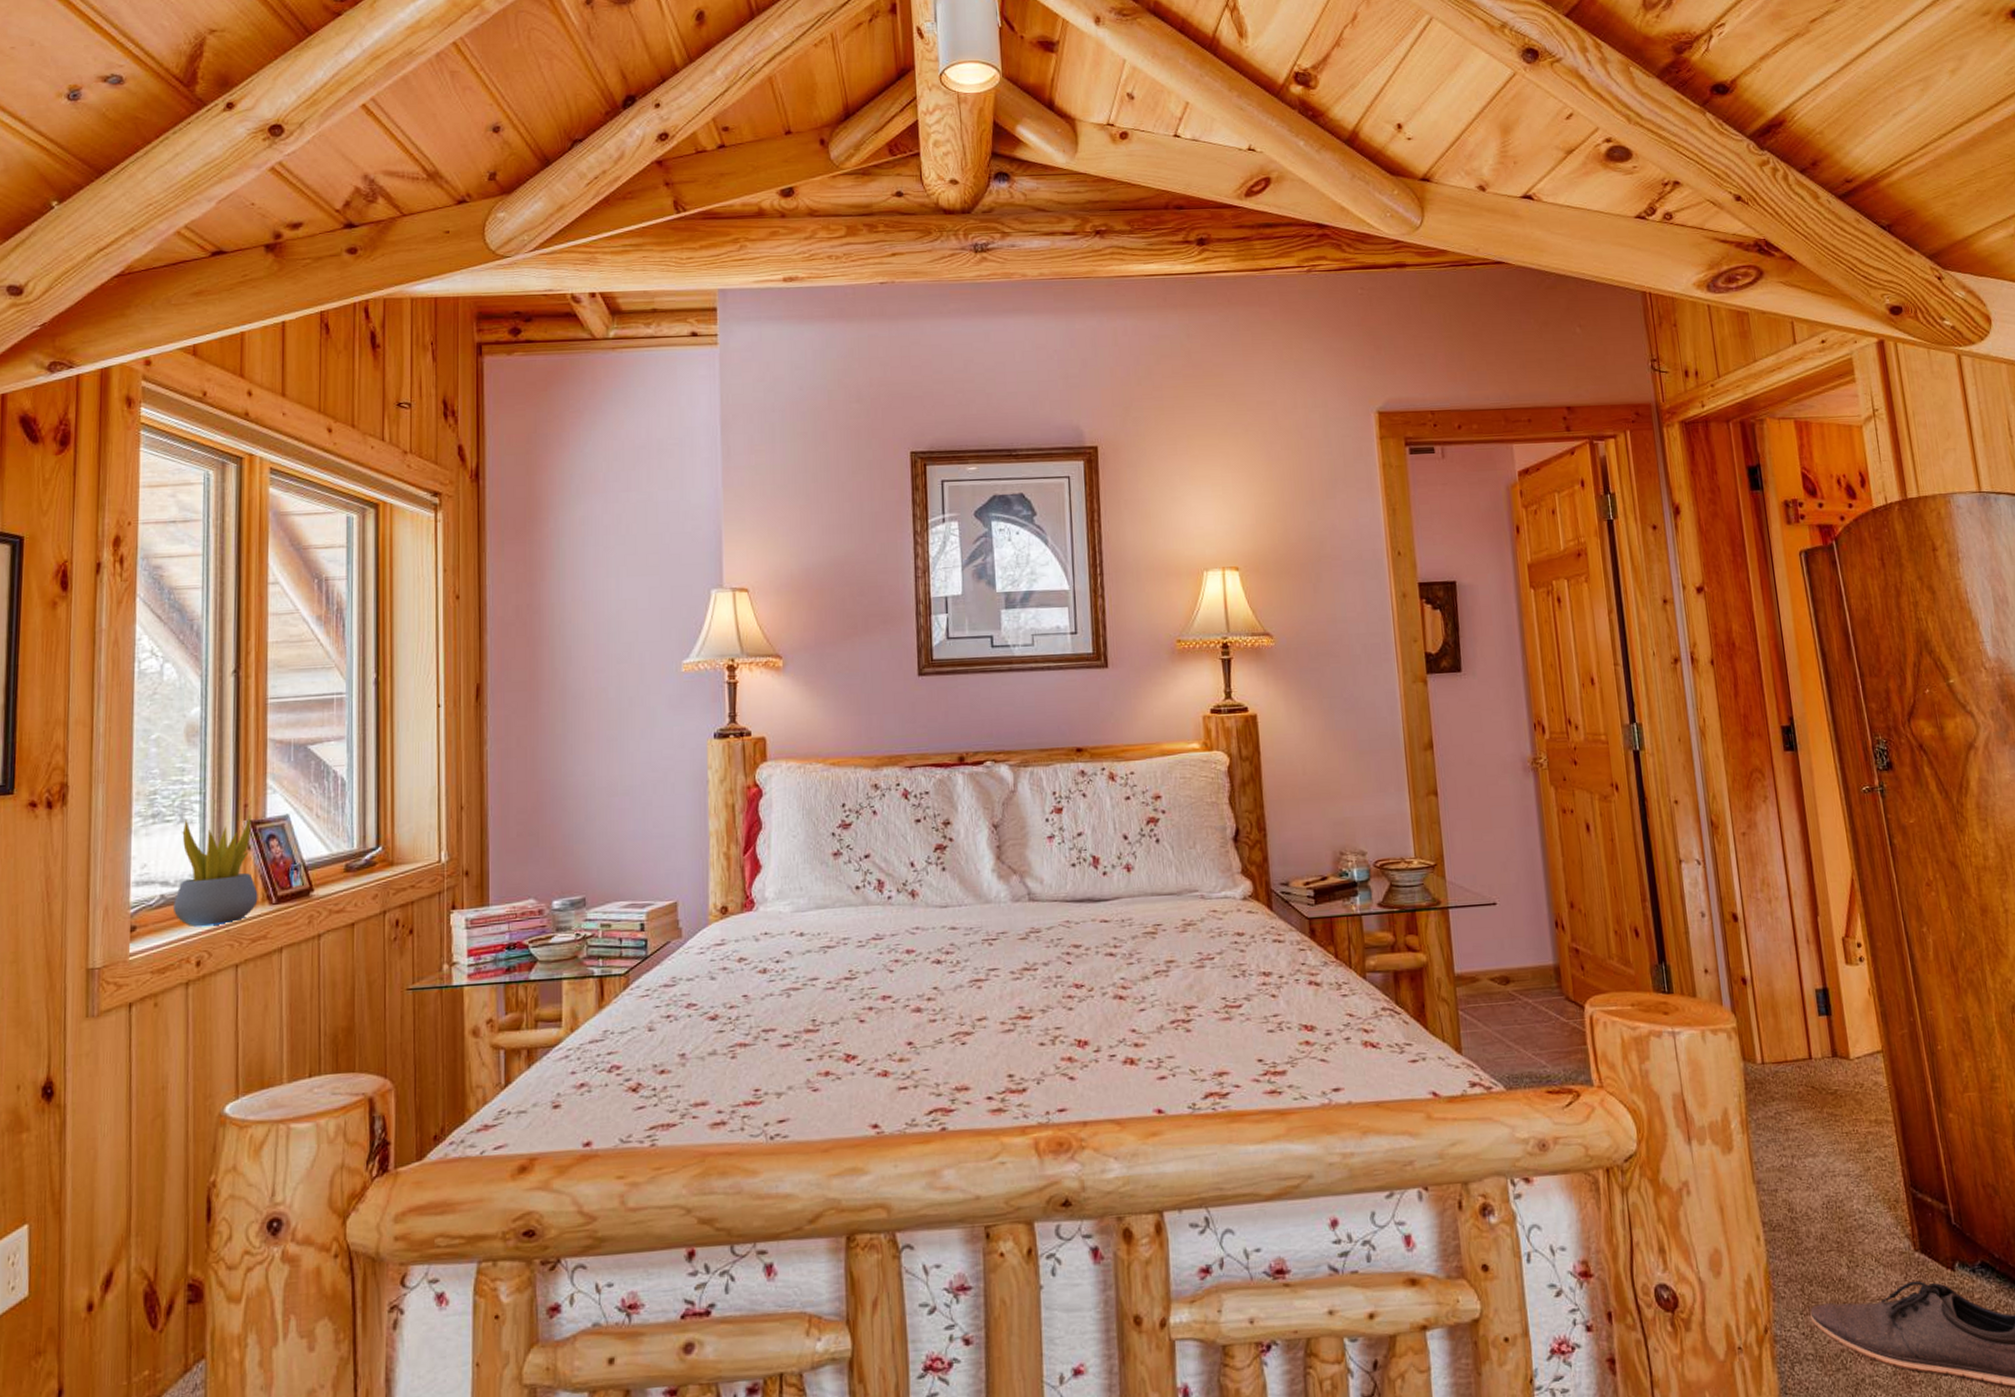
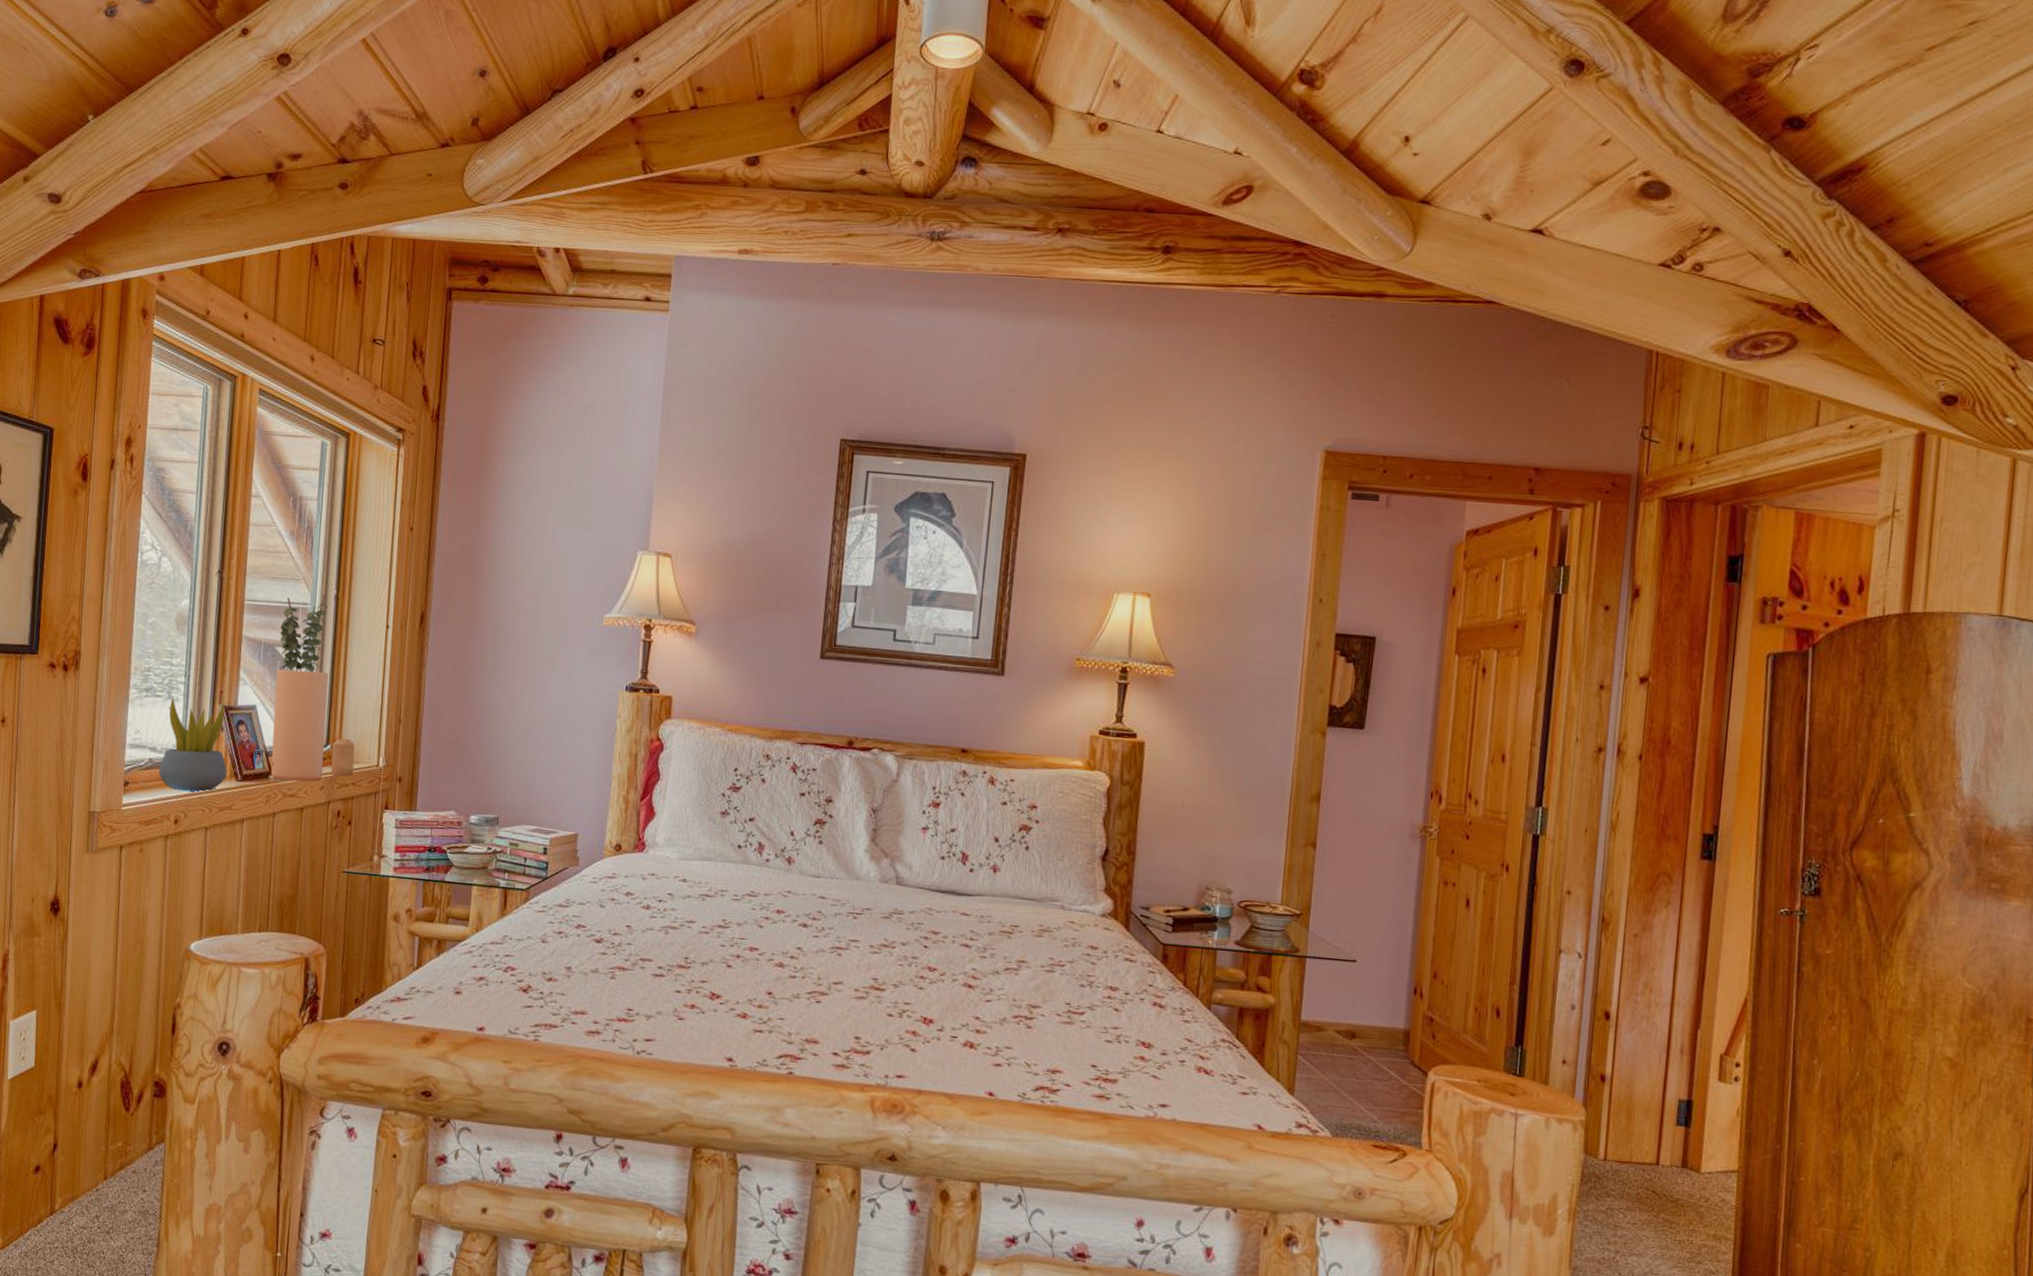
vase: none [310,680,375,896] -> present [271,594,329,782]
candle: none [384,836,412,881] -> present [330,738,355,777]

